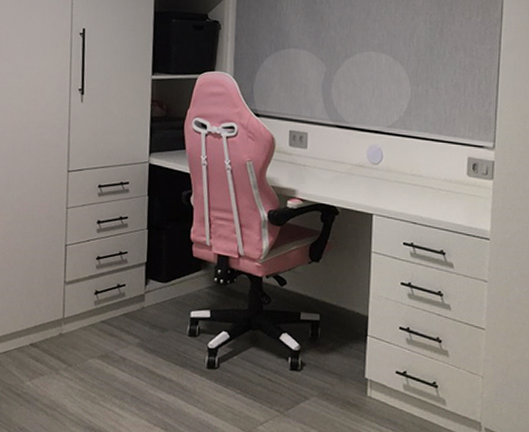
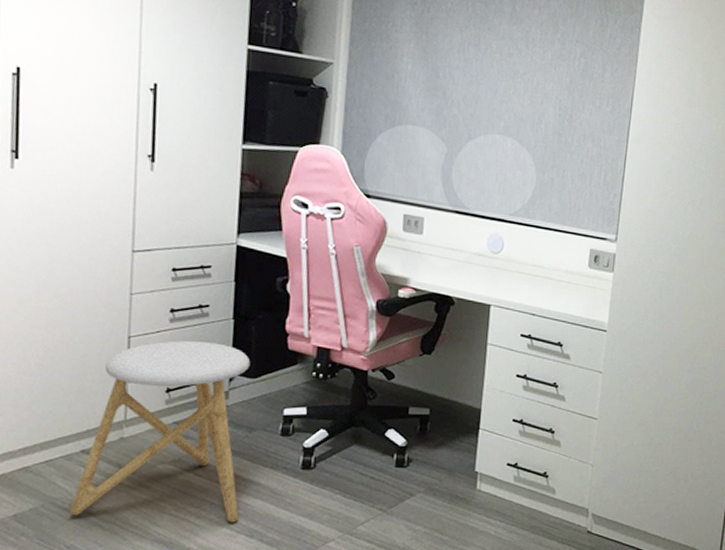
stool: none [21,248,162,416] -> present [69,341,251,523]

